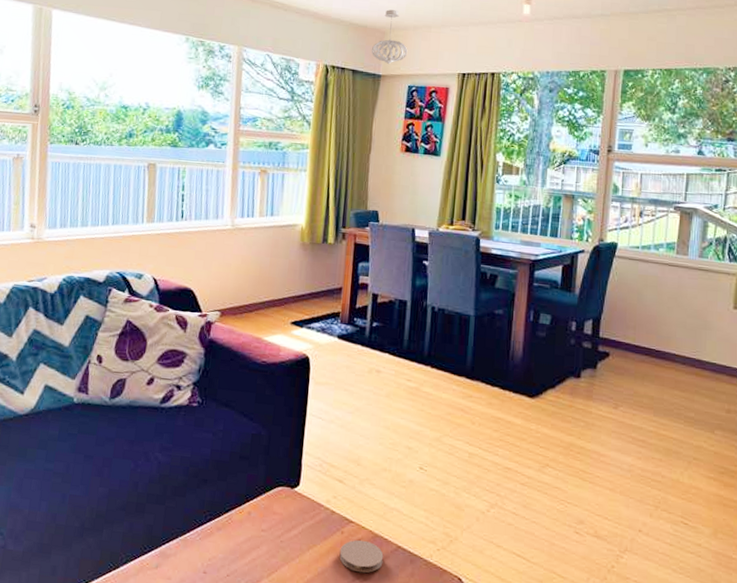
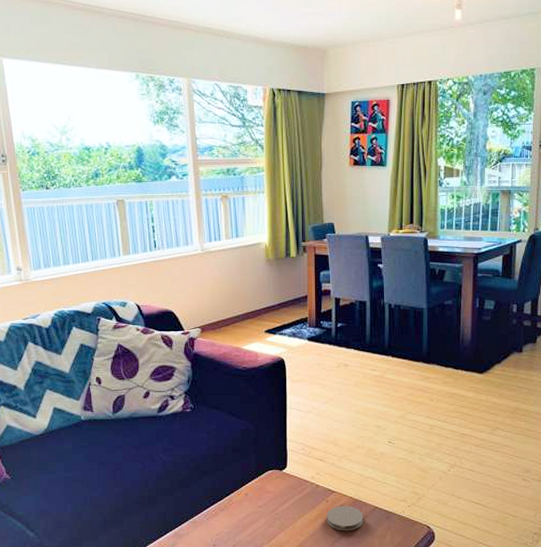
pendant light: present [371,9,408,65] -> none [313,27,348,83]

